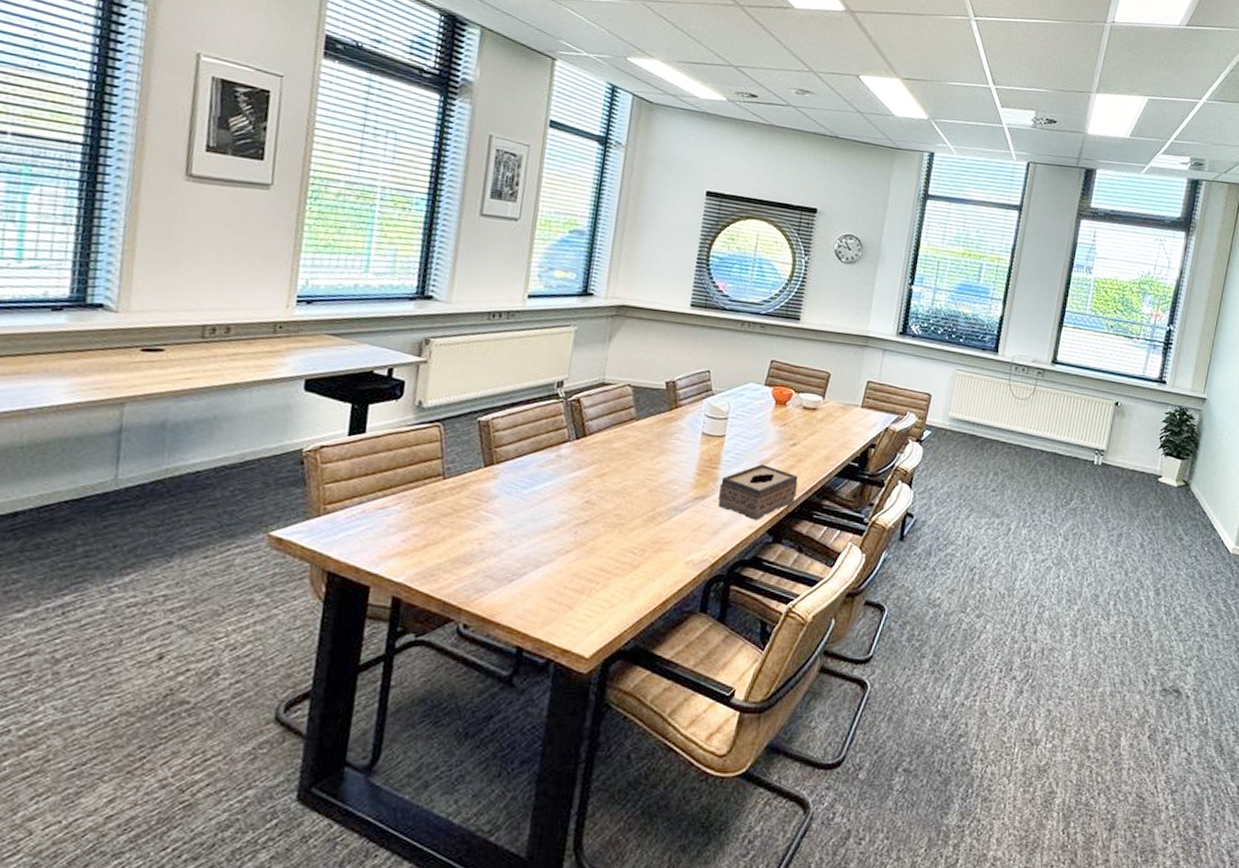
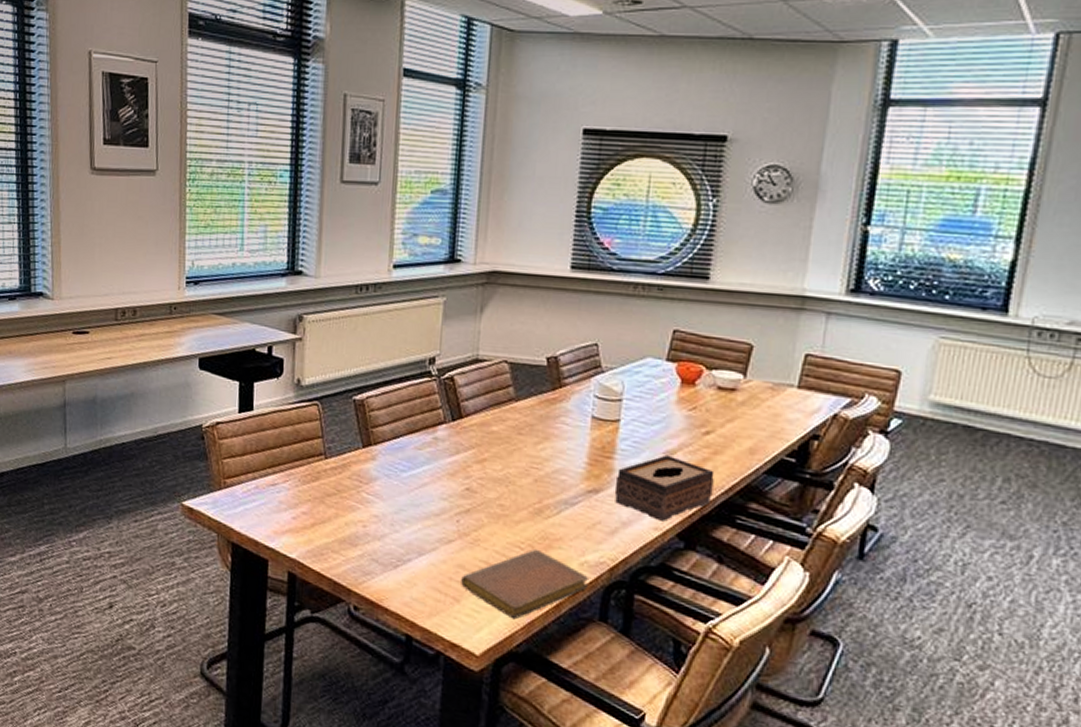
notebook: none [575,552,692,620] -> present [461,548,588,620]

